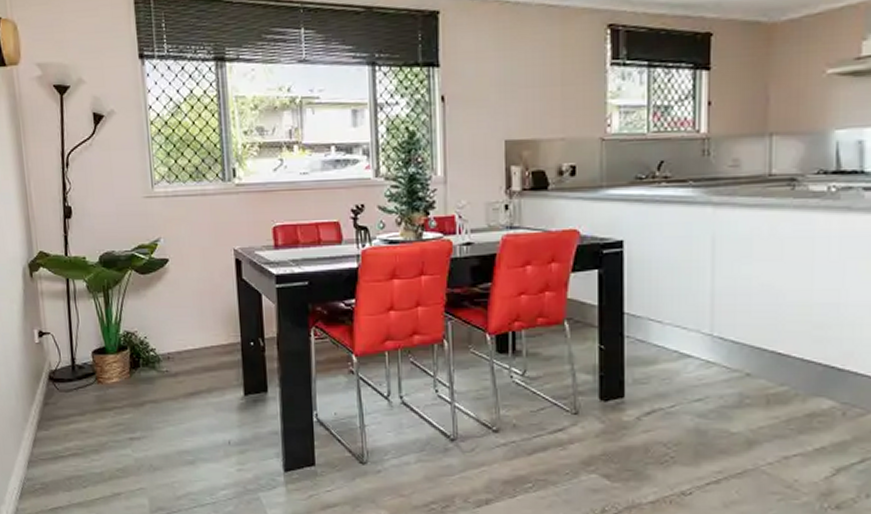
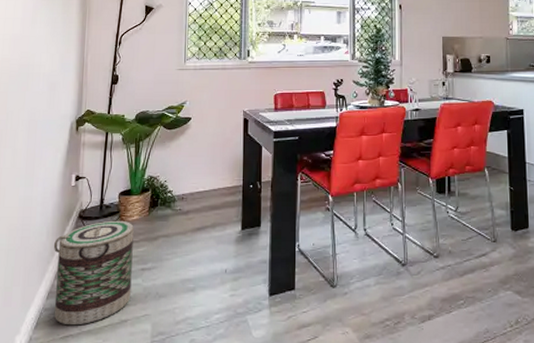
basket: none [26,383,122,497] -> present [54,220,134,326]

